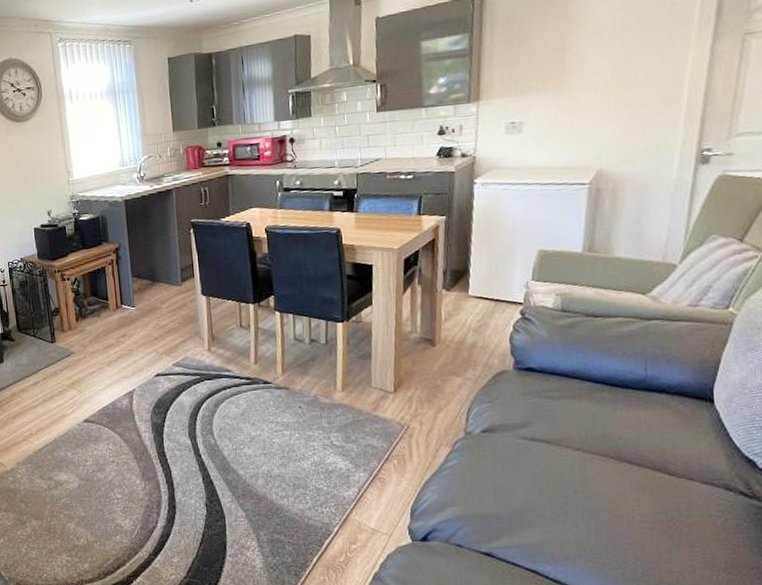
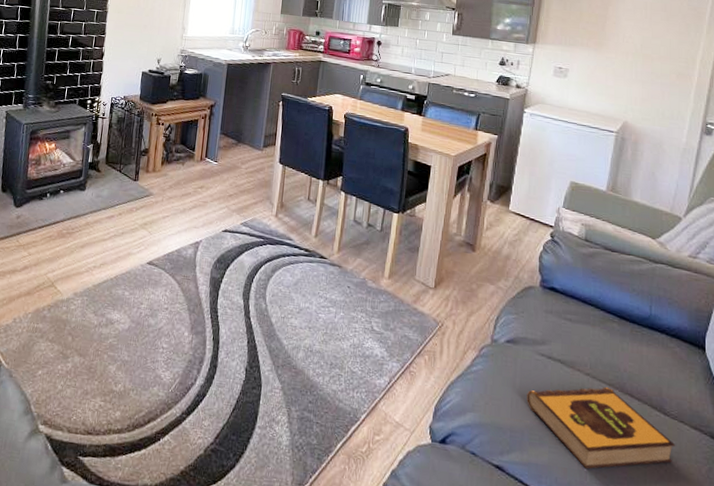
hardback book: none [511,458,685,542] -> present [527,386,676,469]

